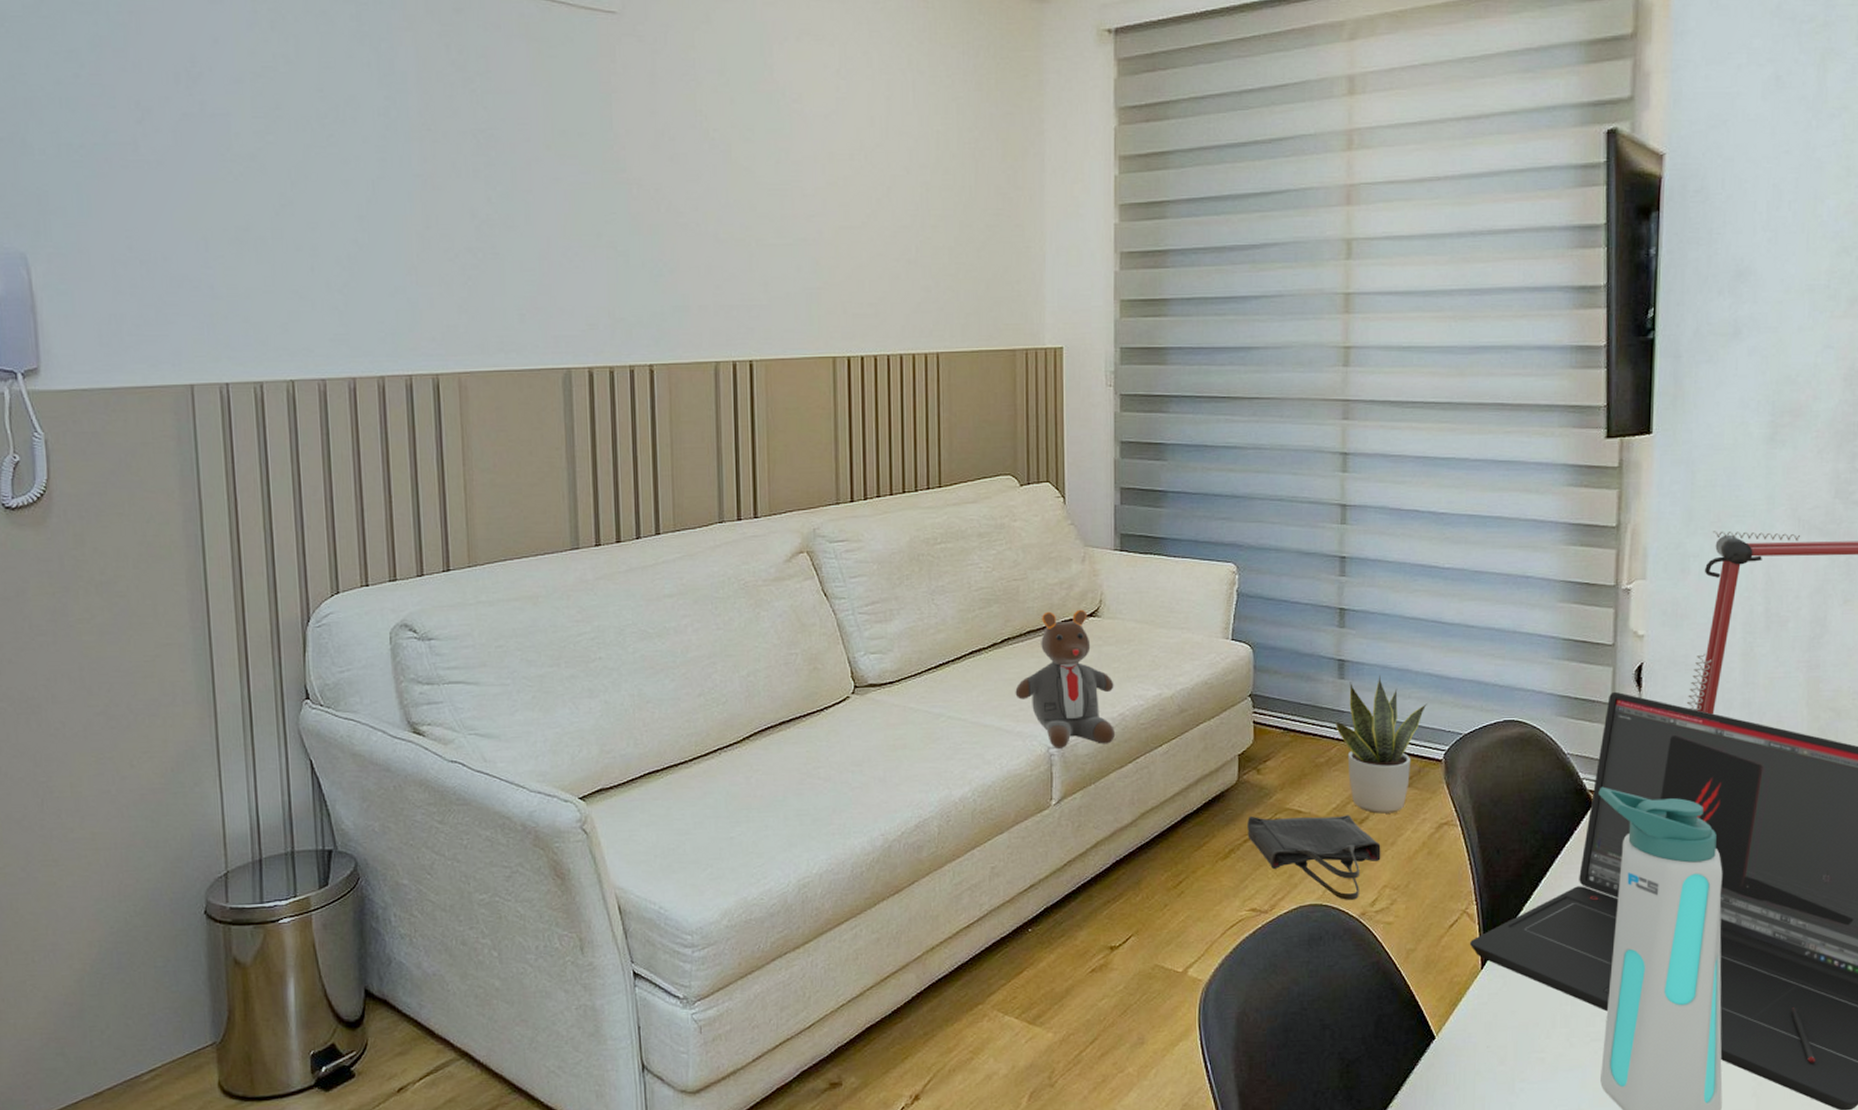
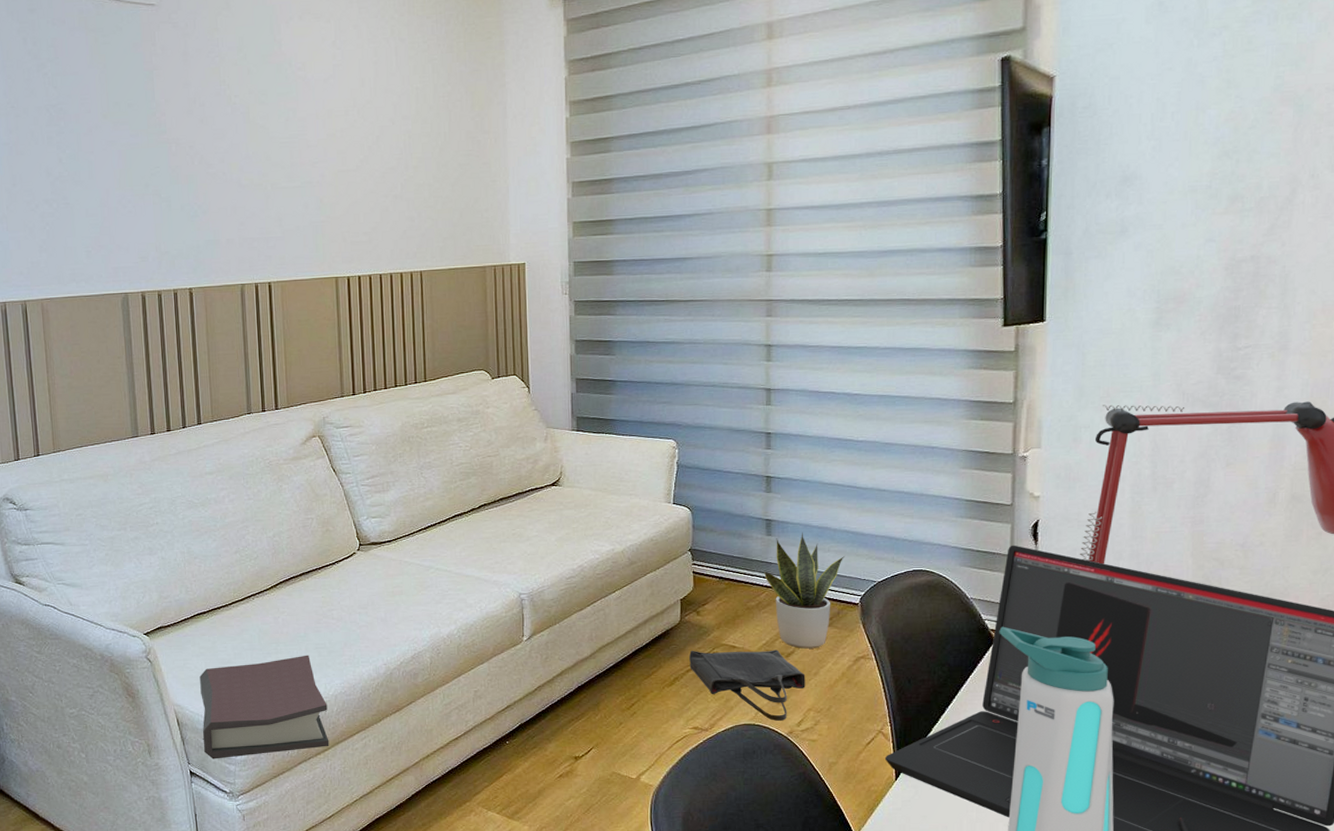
hardback book: none [649,823,811,957] -> present [200,655,329,759]
teddy bear: present [1015,609,1115,749] -> none [491,480,575,594]

